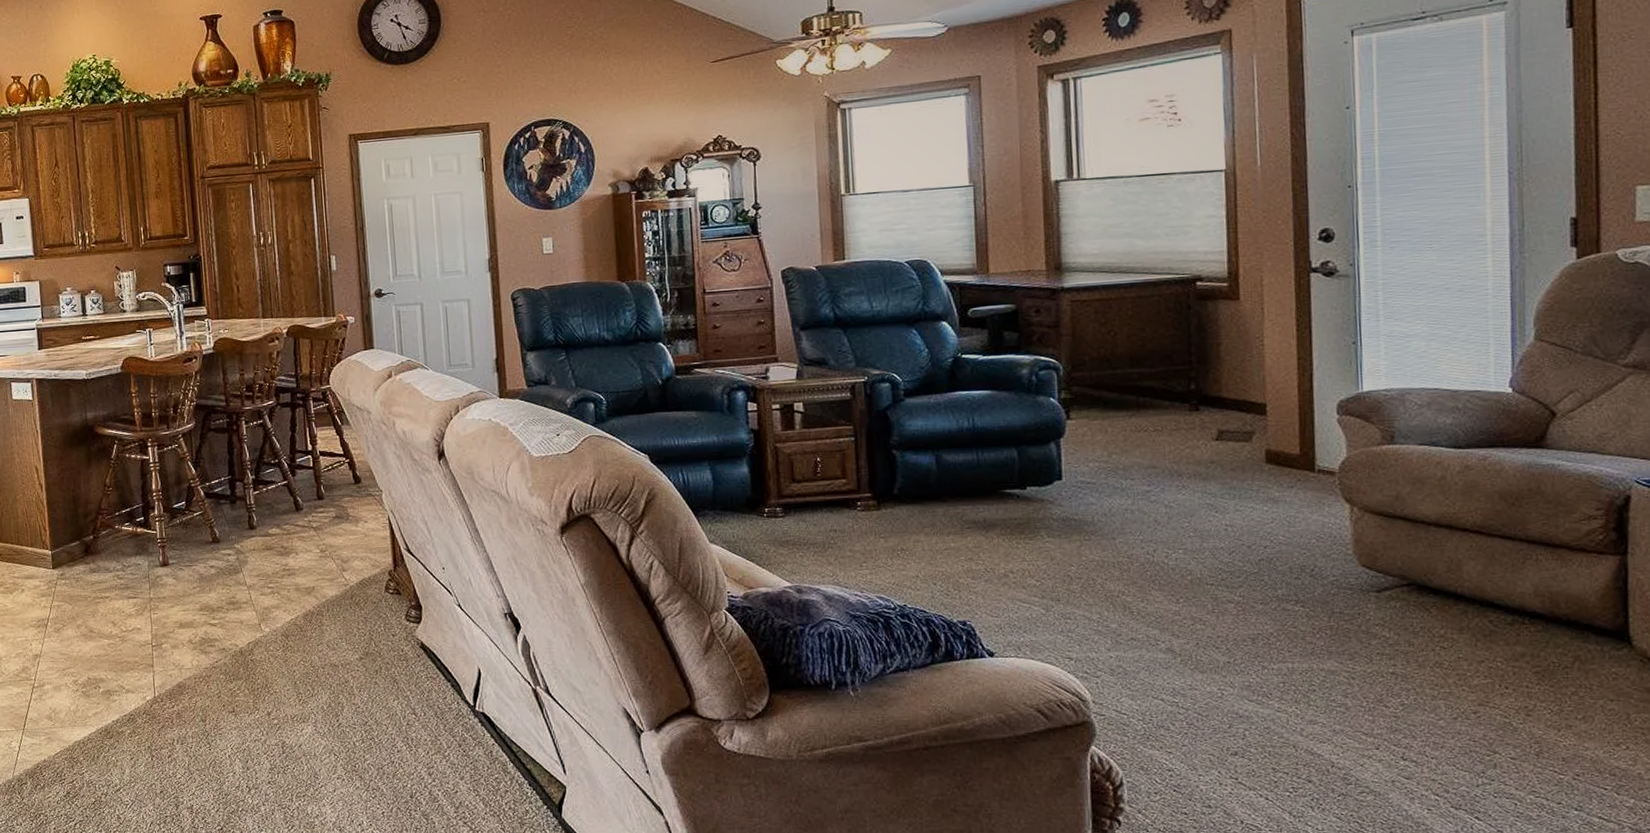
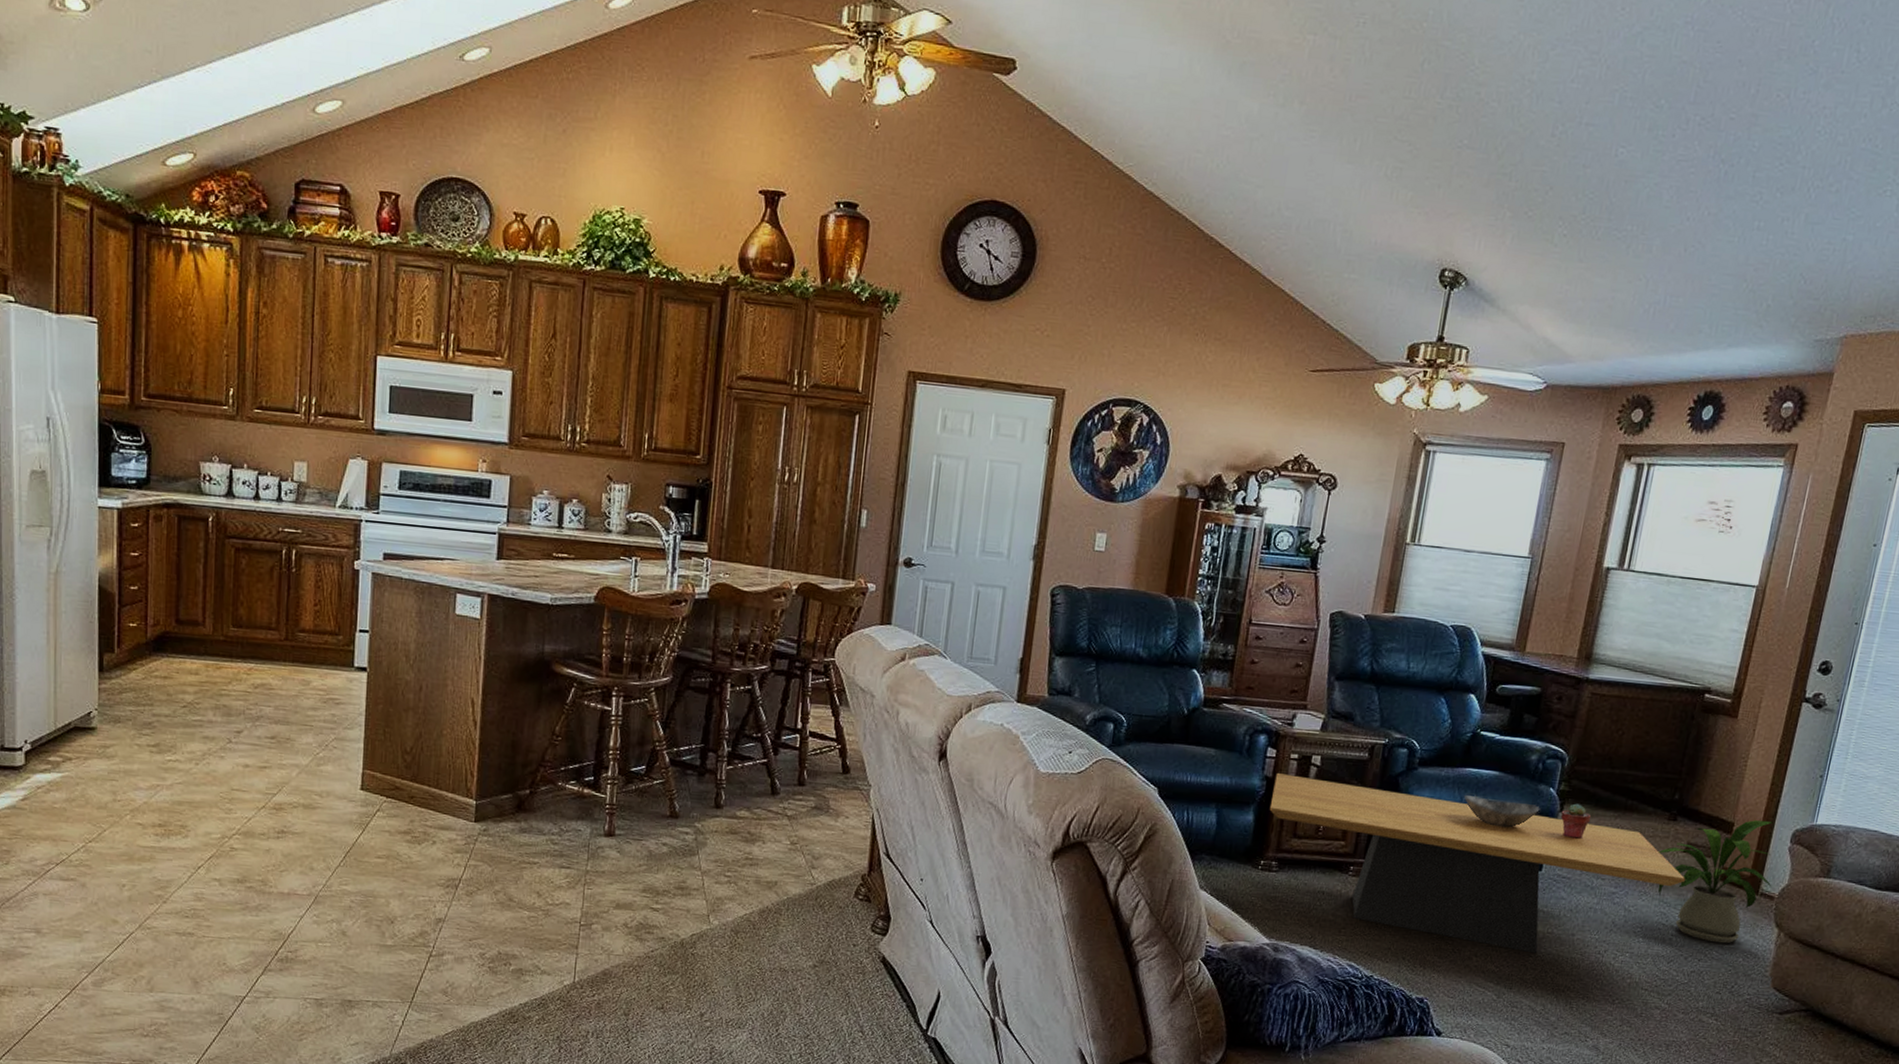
coffee table: none [761,424,1227,563] -> present [1269,773,1686,954]
decorative bowl: none [959,416,1045,444] -> present [1463,795,1540,828]
potted succulent: none [1068,409,1103,444] -> present [1560,803,1592,839]
house plant: none [1187,395,1329,527] -> present [1657,820,1774,944]

